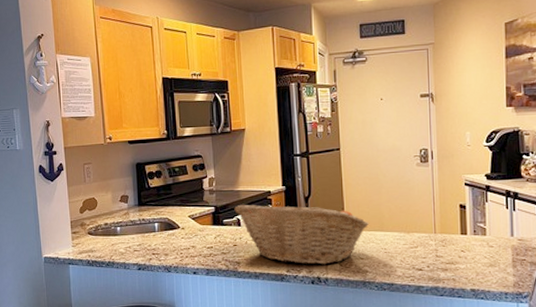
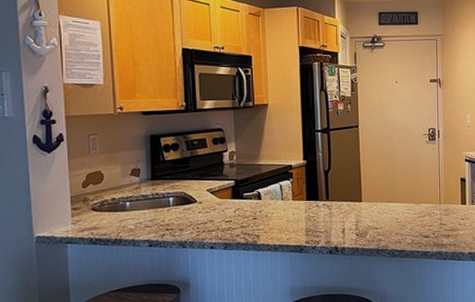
fruit basket: present [234,204,370,265] -> none [255,177,384,236]

